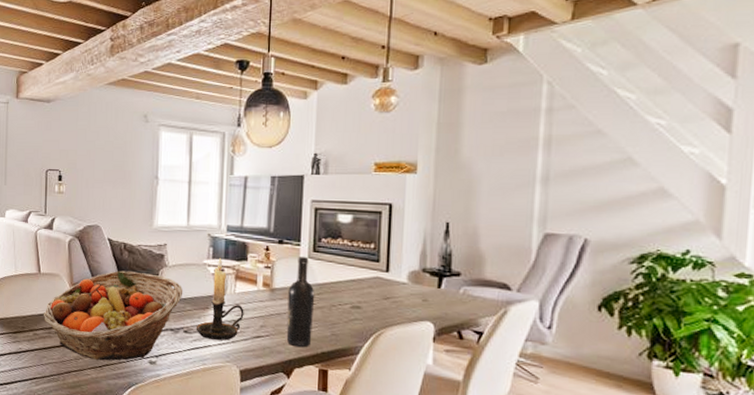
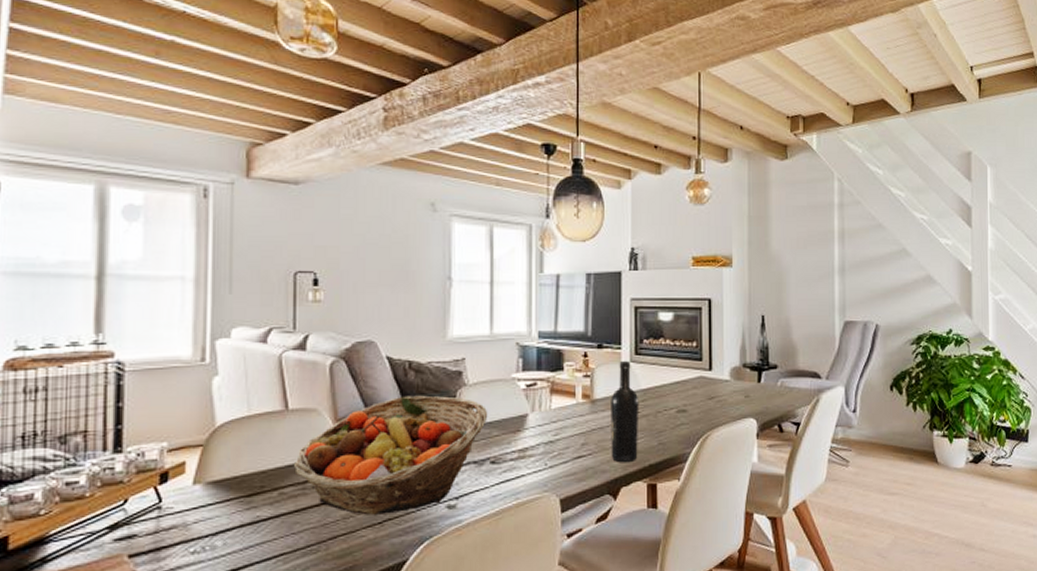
candle holder: present [195,257,244,341] -> none [505,369,562,467]

